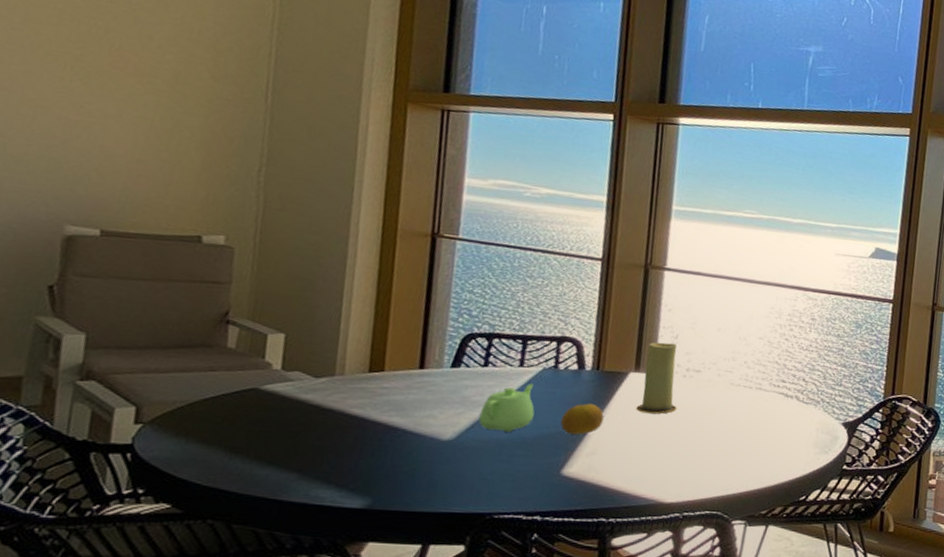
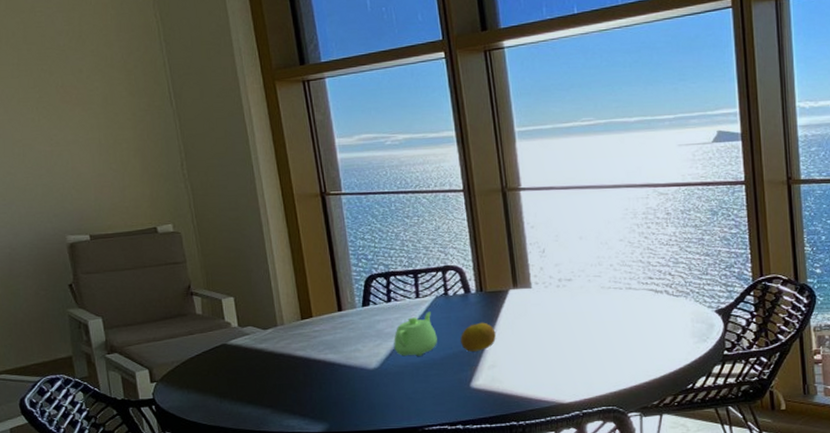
candle: present [636,342,678,414] -> none [520,257,558,325]

